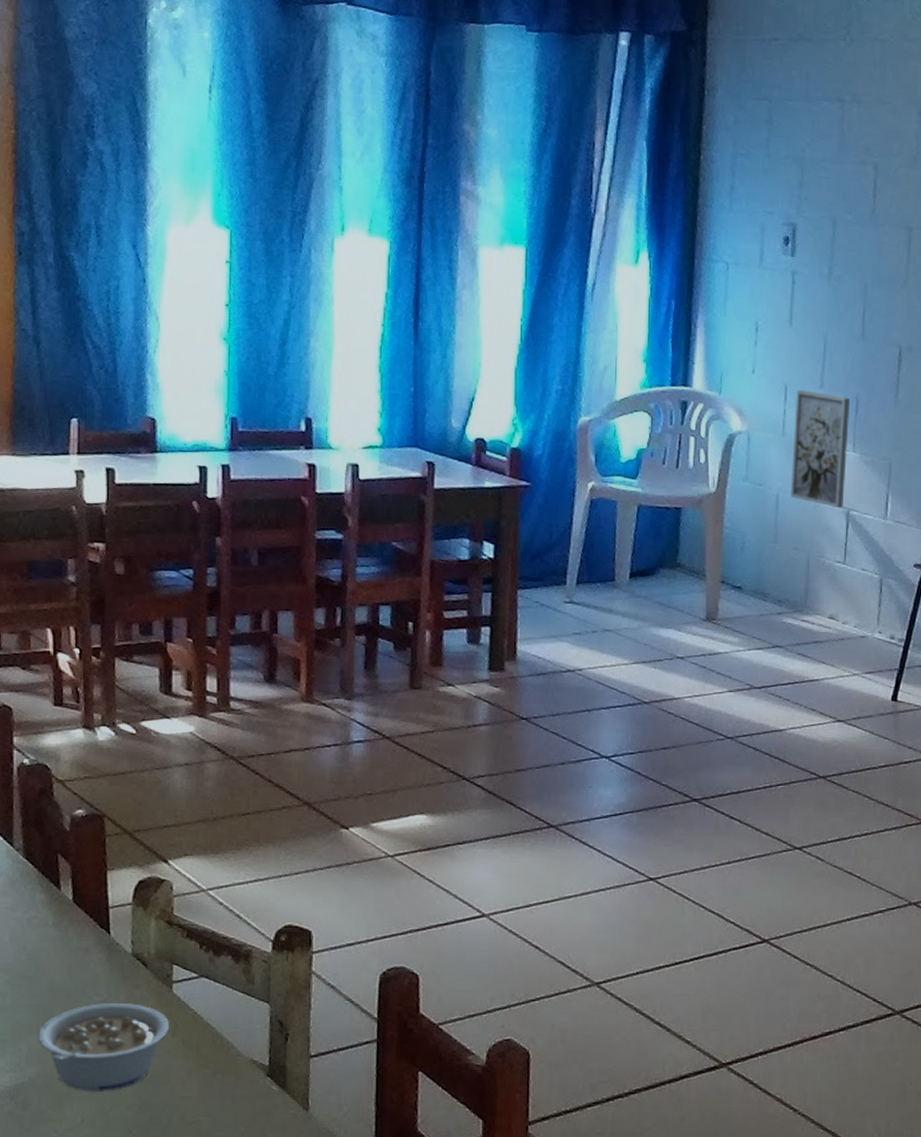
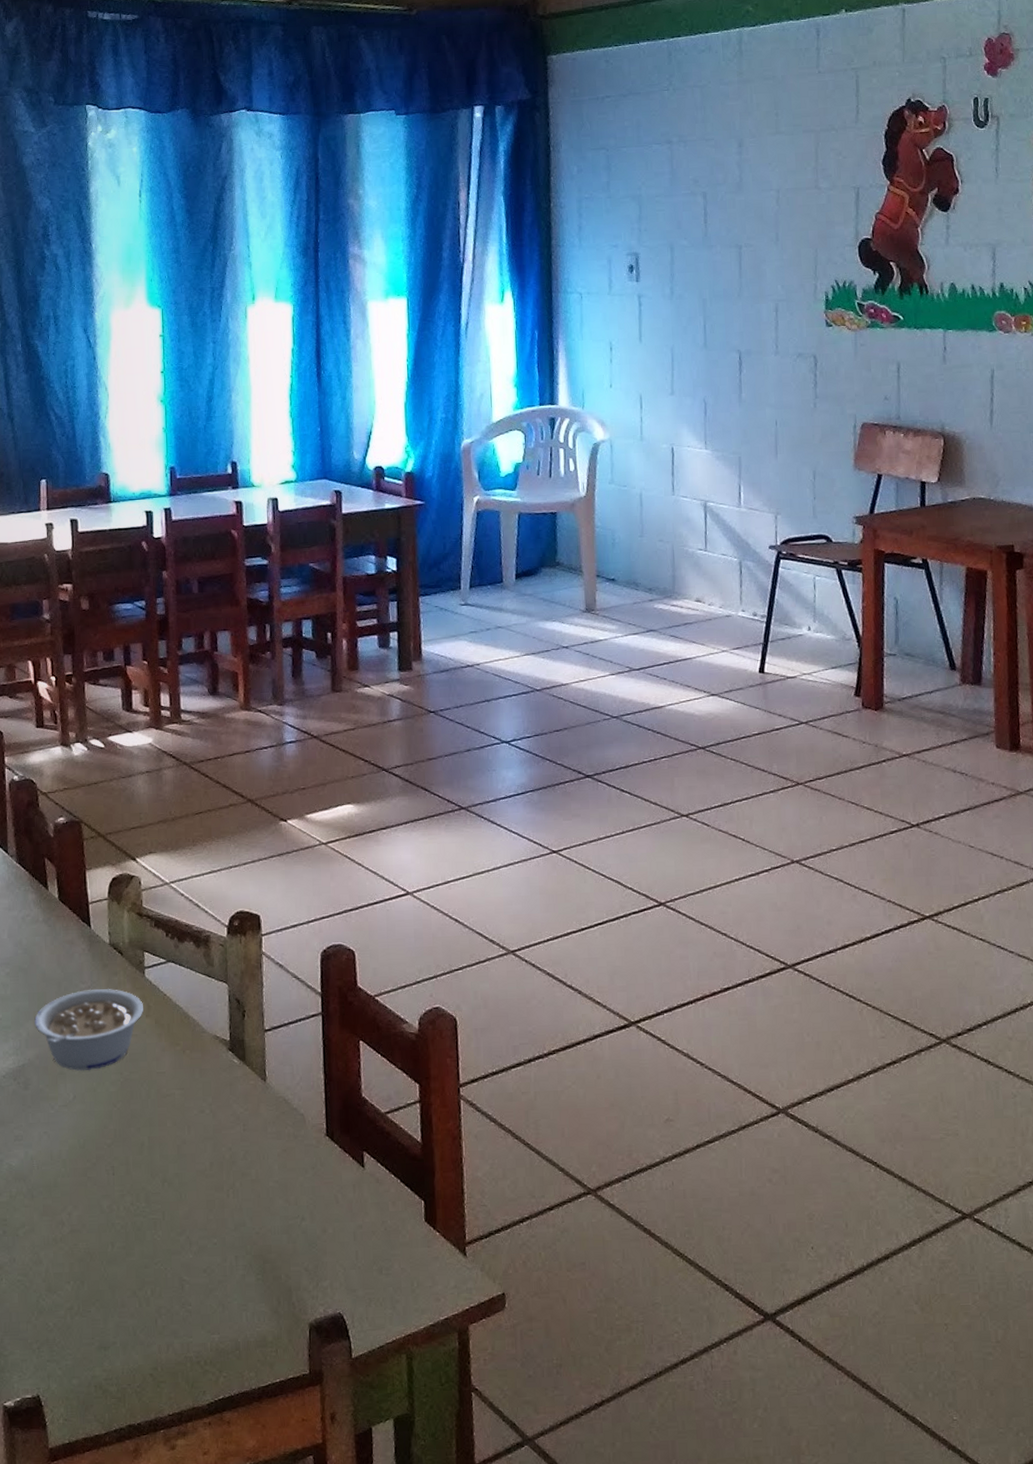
wall art: present [790,390,851,509] -> none [650,398,701,501]

